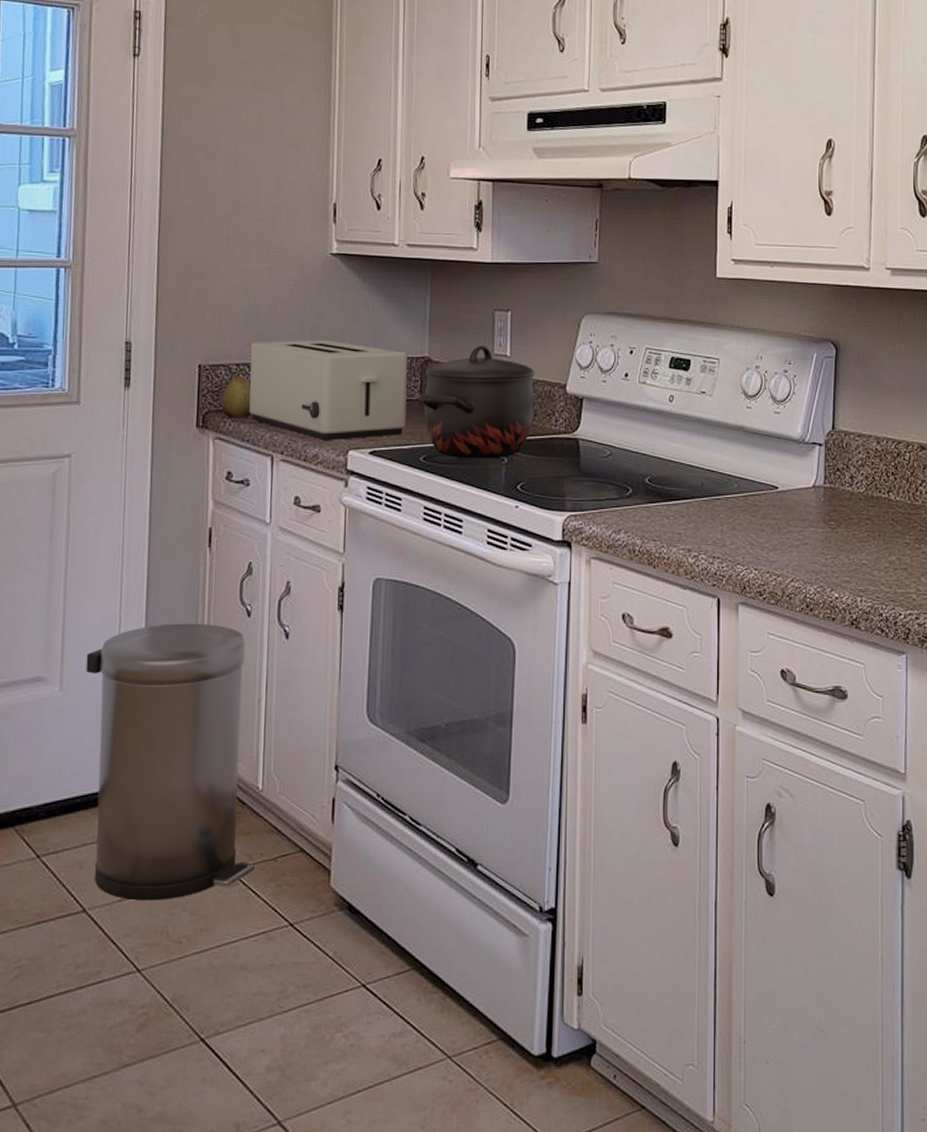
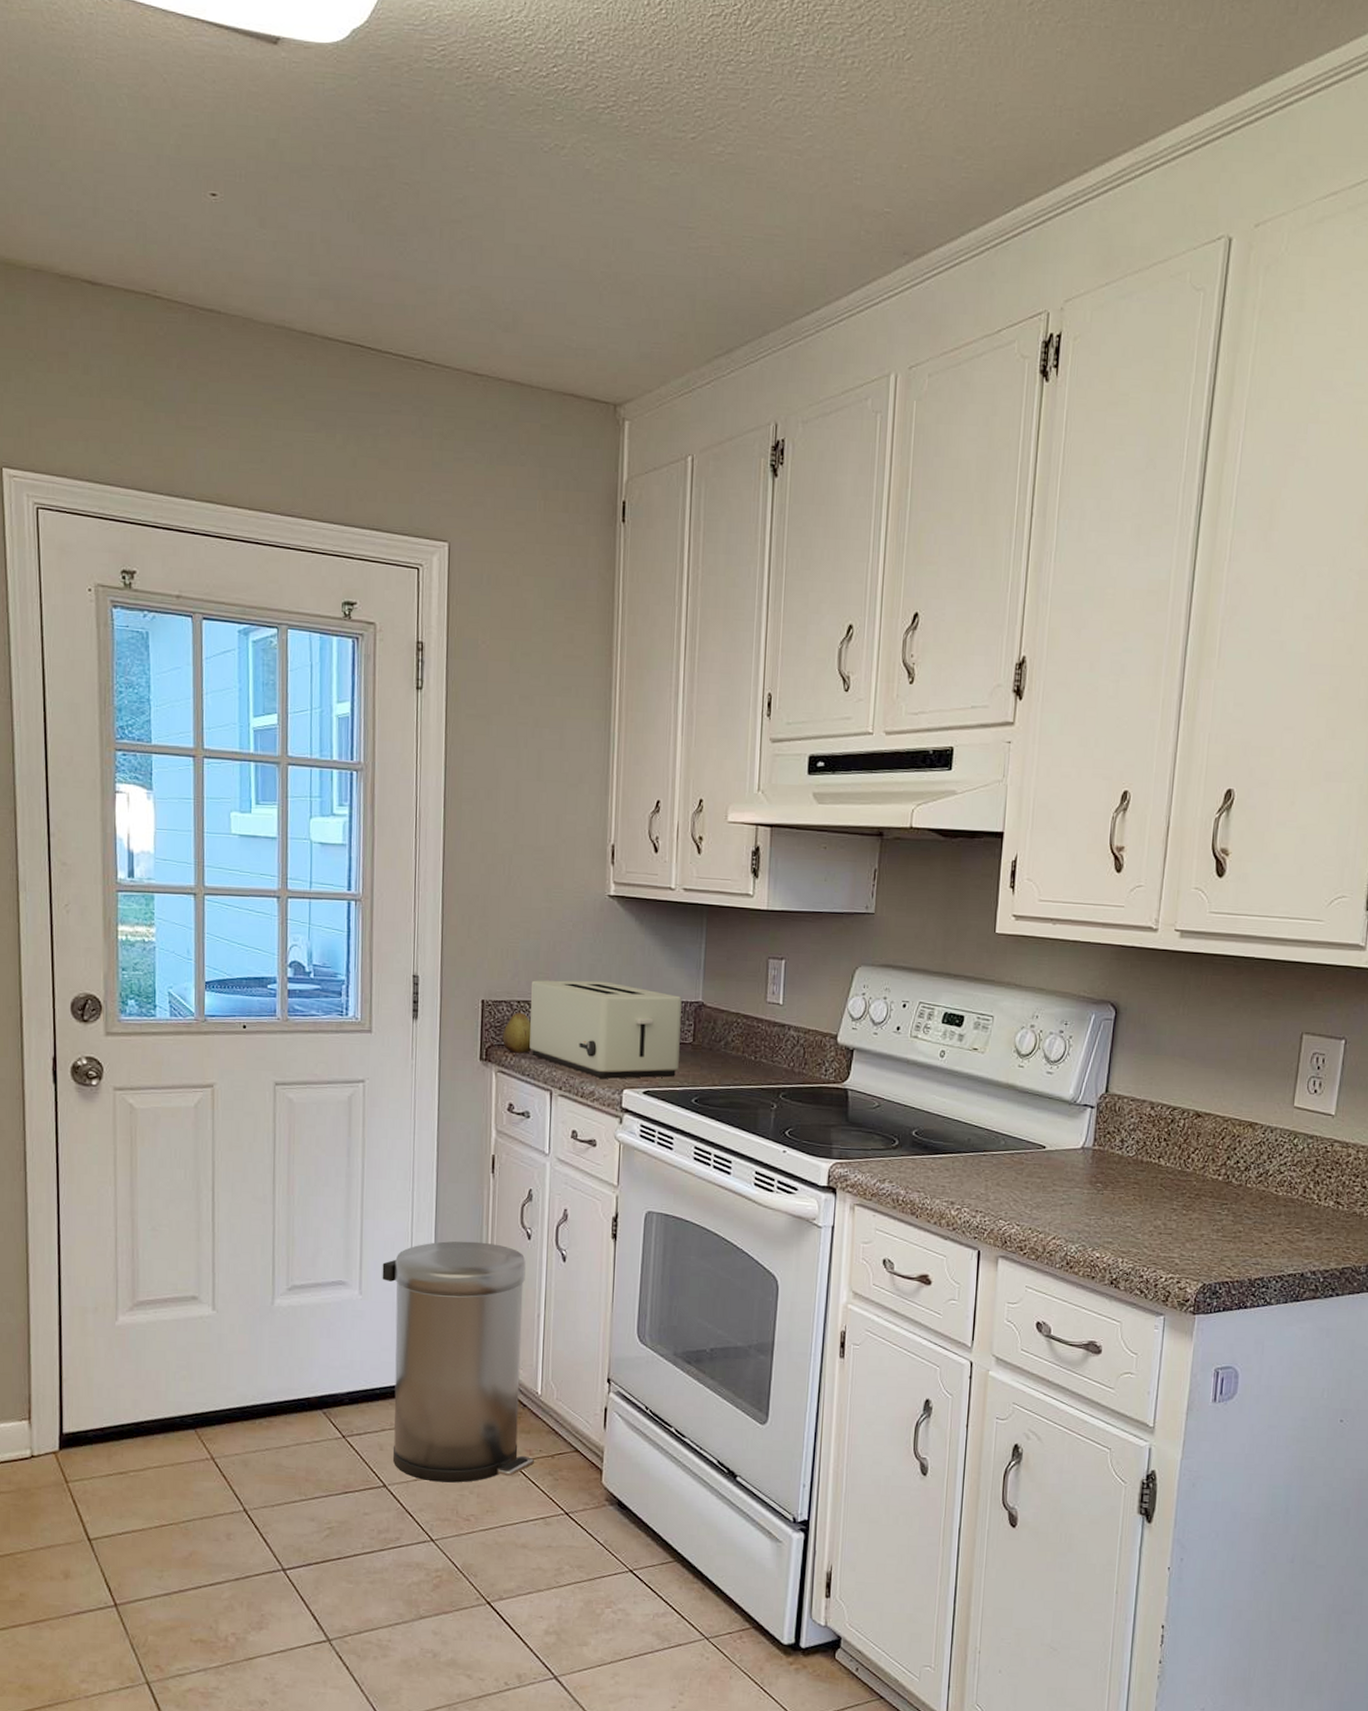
cooking pot: present [419,346,537,459] -> none [693,993,808,1104]

